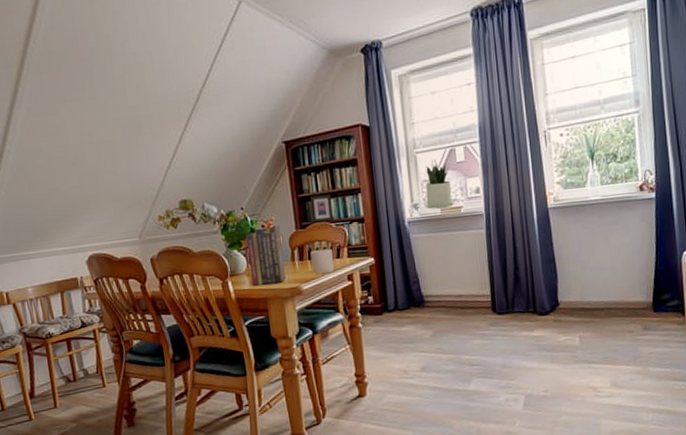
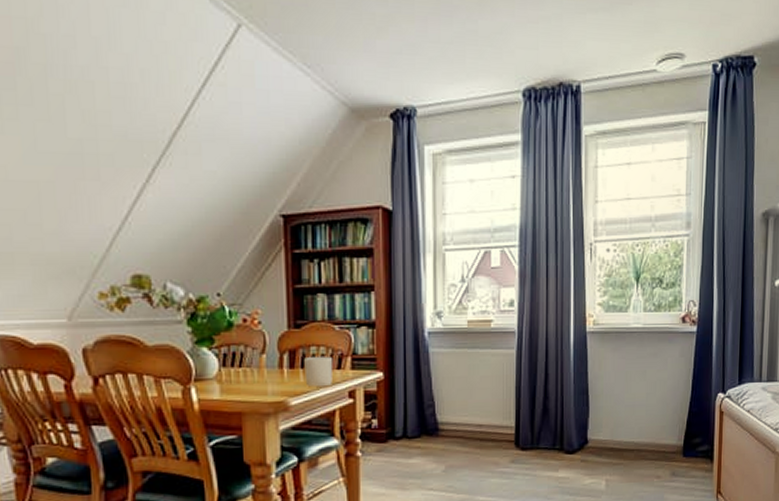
books: present [246,226,286,286] -> none [221,322,270,396]
picture frame: present [310,194,333,223] -> none [310,288,337,322]
planter: present [424,163,454,209] -> none [449,267,484,320]

